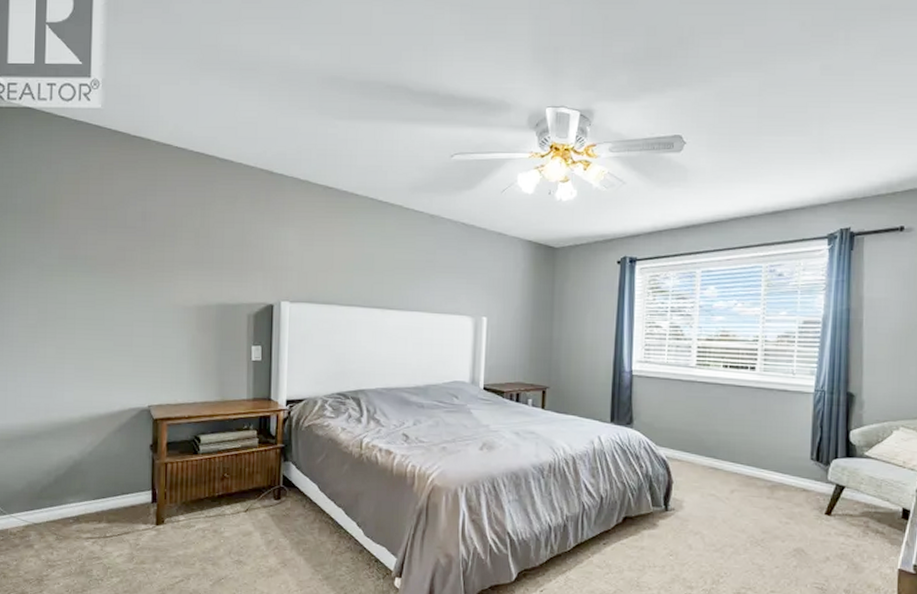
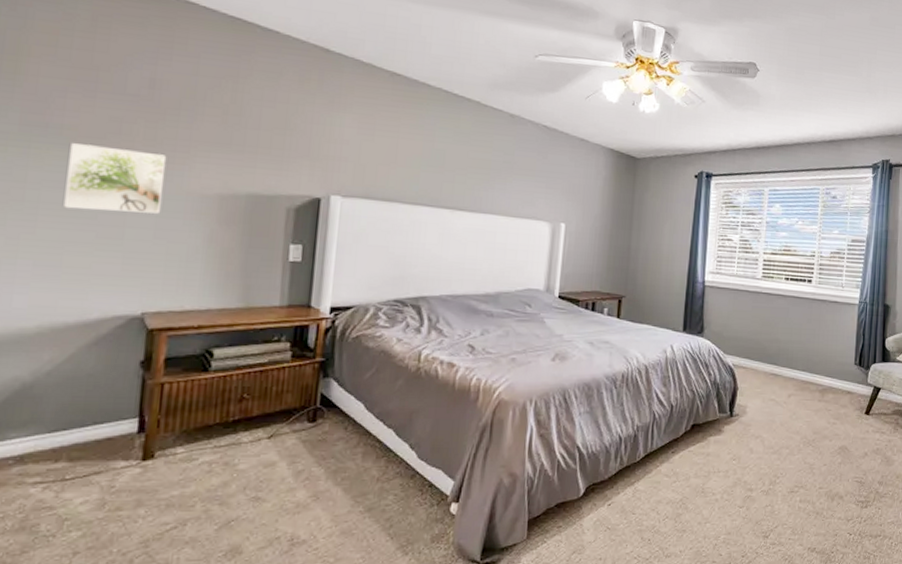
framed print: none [91,270,158,324] -> present [64,143,167,214]

